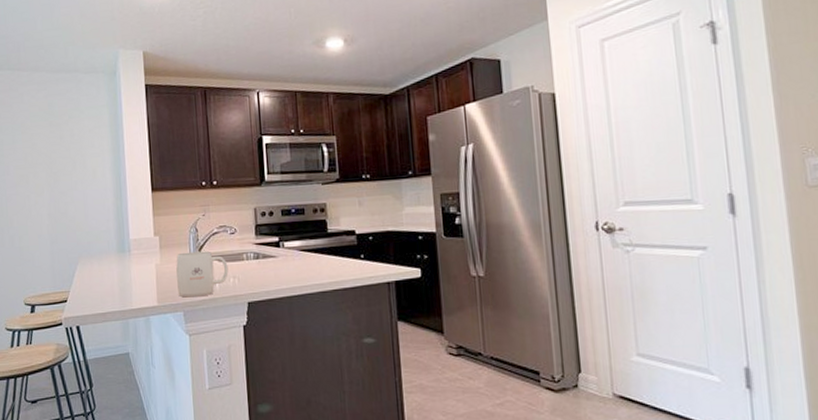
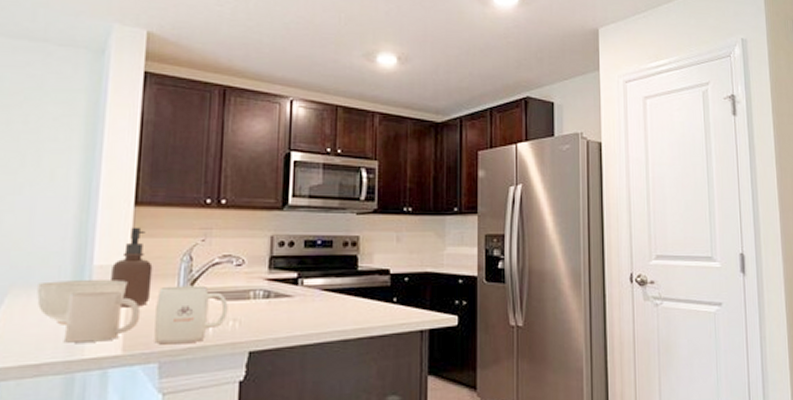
bowl: none [95,249,155,284] -> present [36,280,128,325]
mug: none [116,257,167,297] -> present [63,290,141,343]
soap dispenser: none [142,208,172,270] -> present [111,227,153,308]

